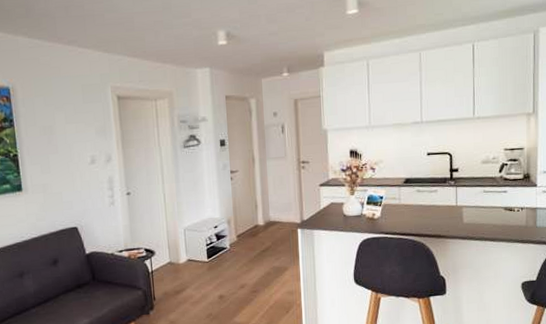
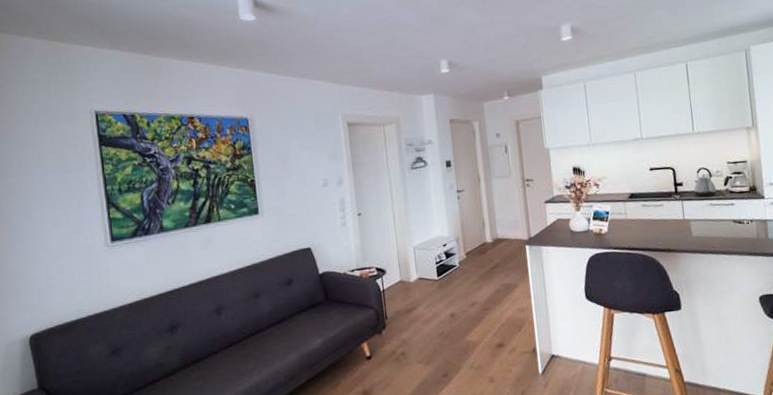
kettle: none [469,153,492,184] -> present [694,167,717,197]

